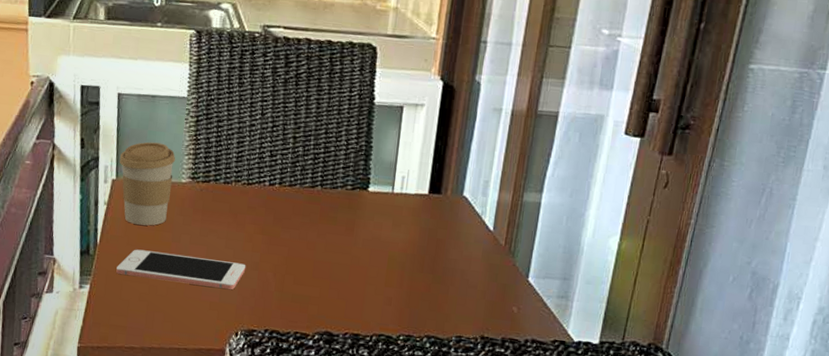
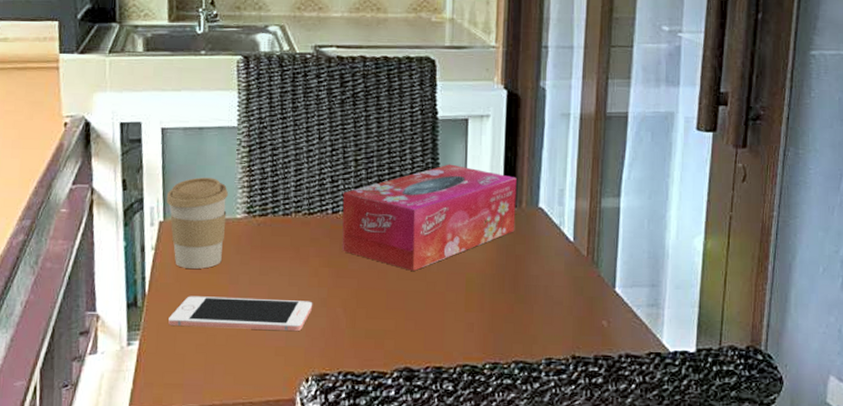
tissue box: none [276,148,445,245] -> present [342,164,517,271]

